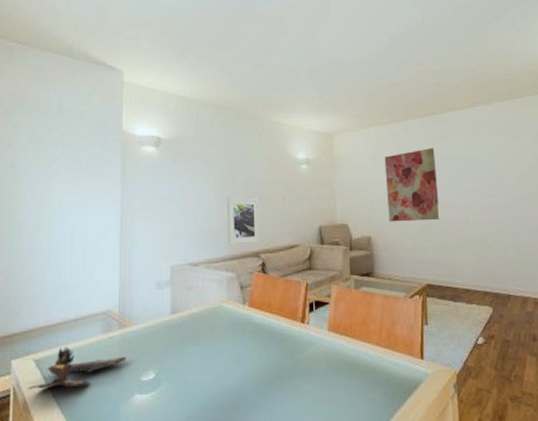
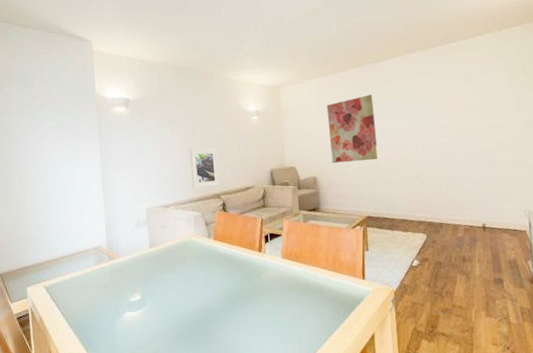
decorative bowl: present [27,347,127,390] -> none [42,276,117,310]

